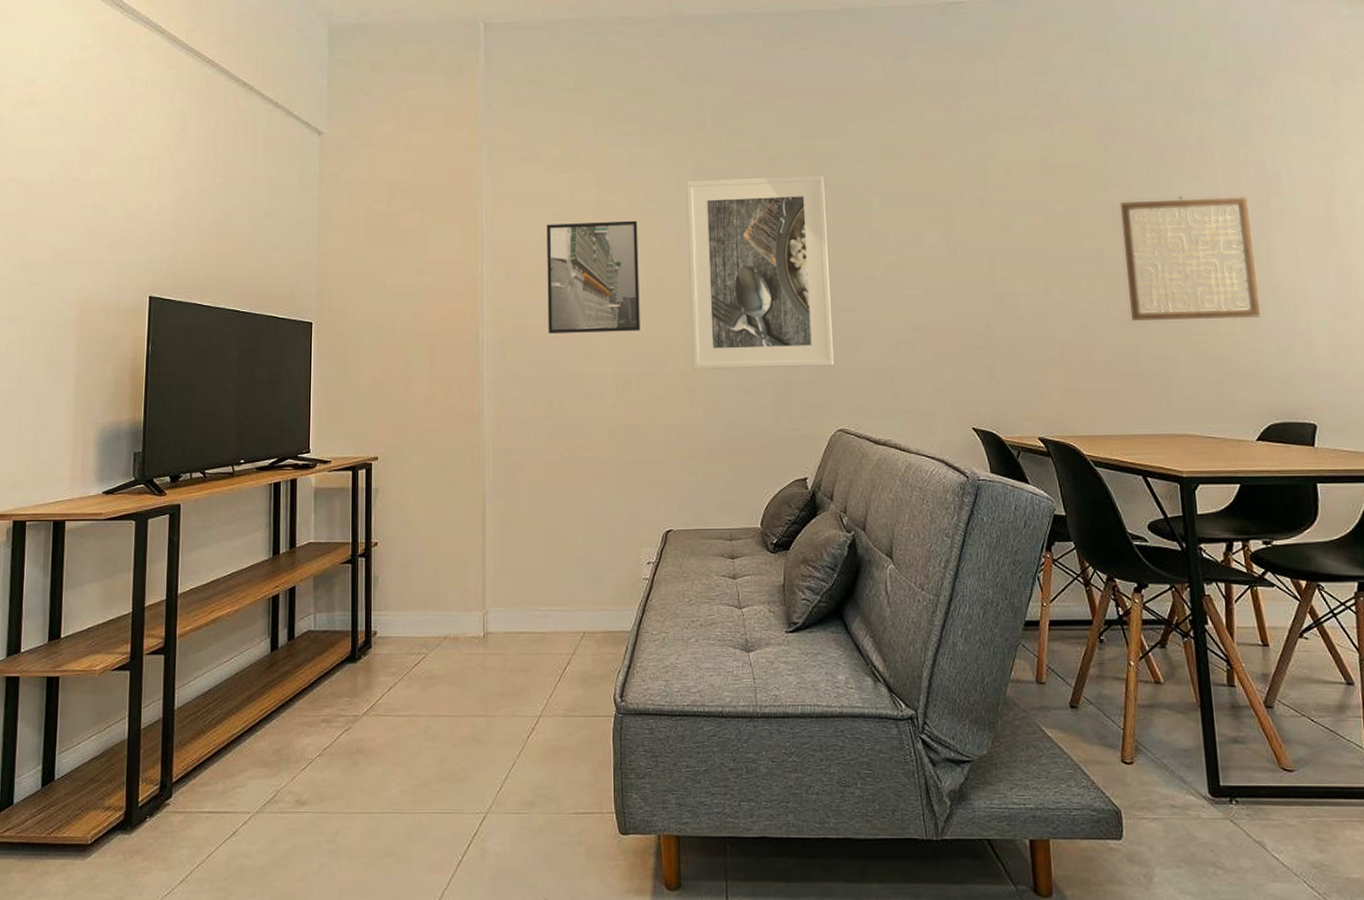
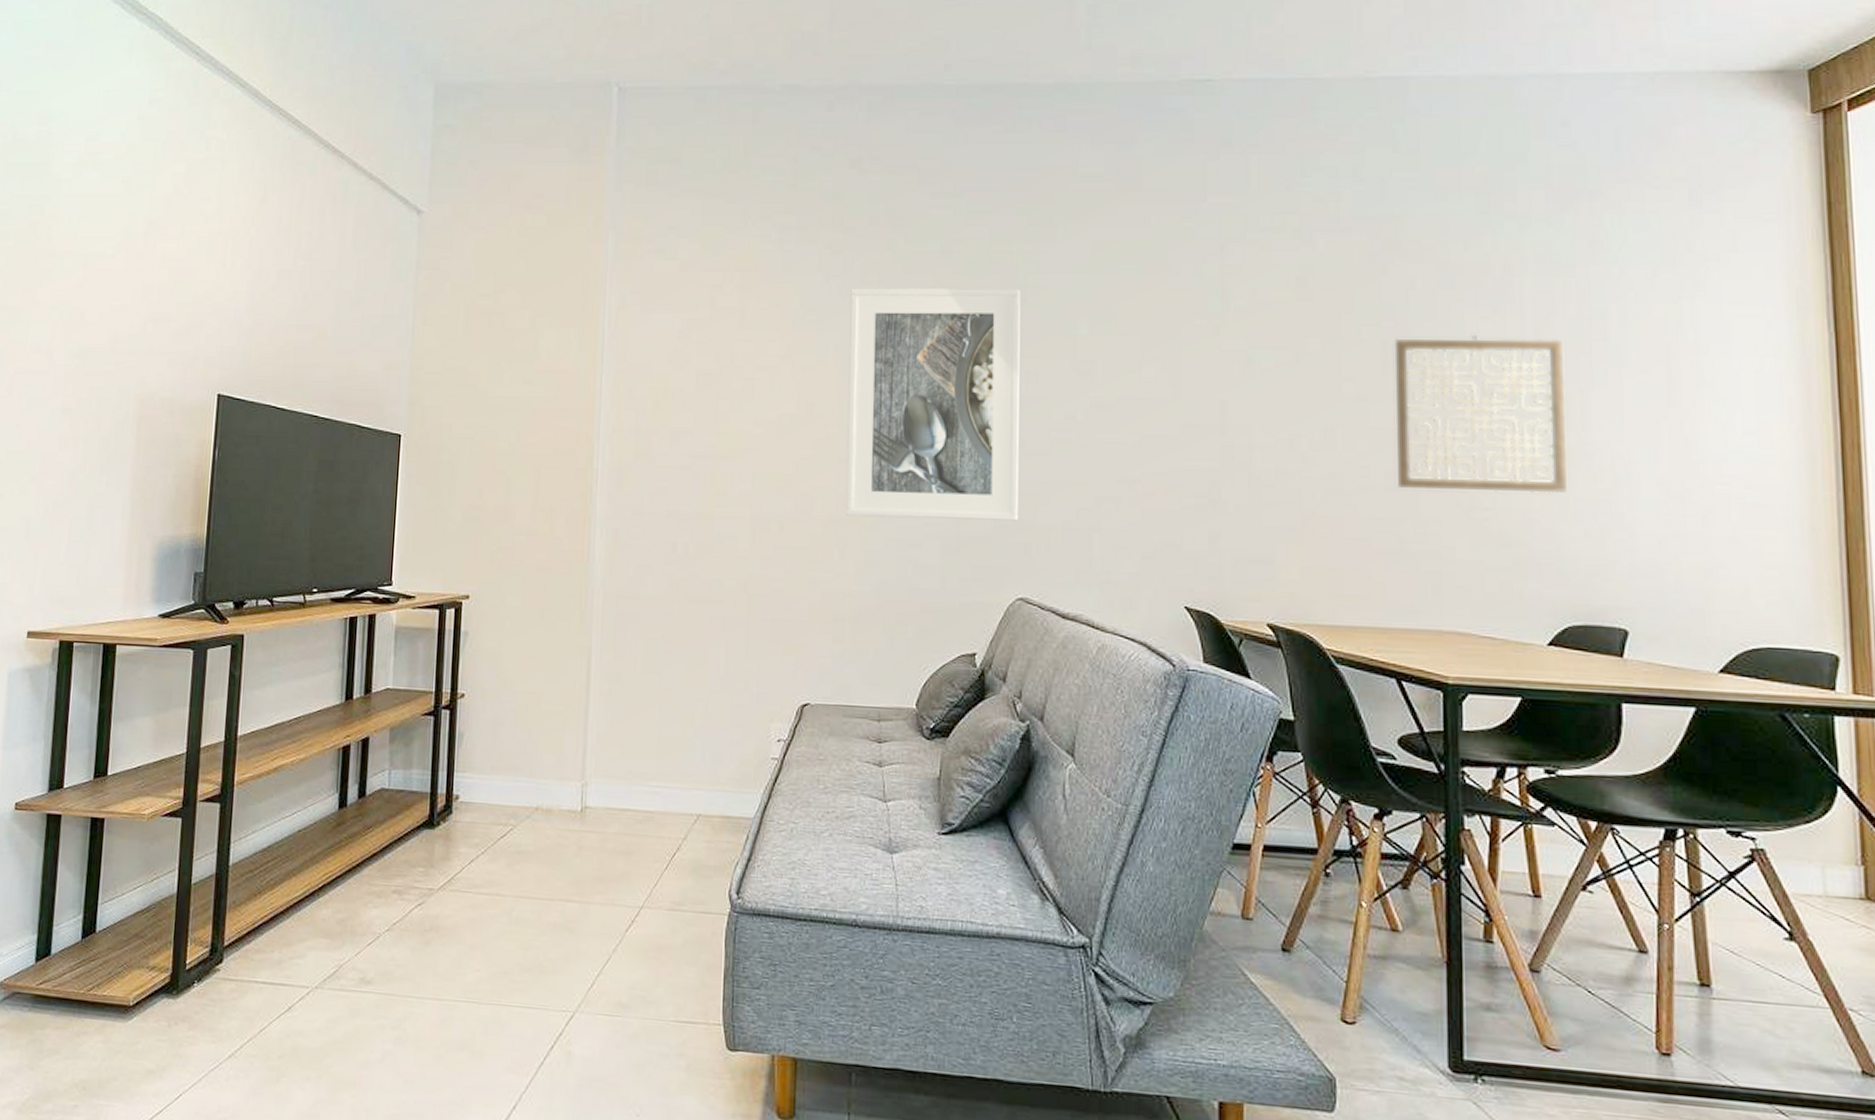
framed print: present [546,220,640,334] -> none [675,332,789,466]

